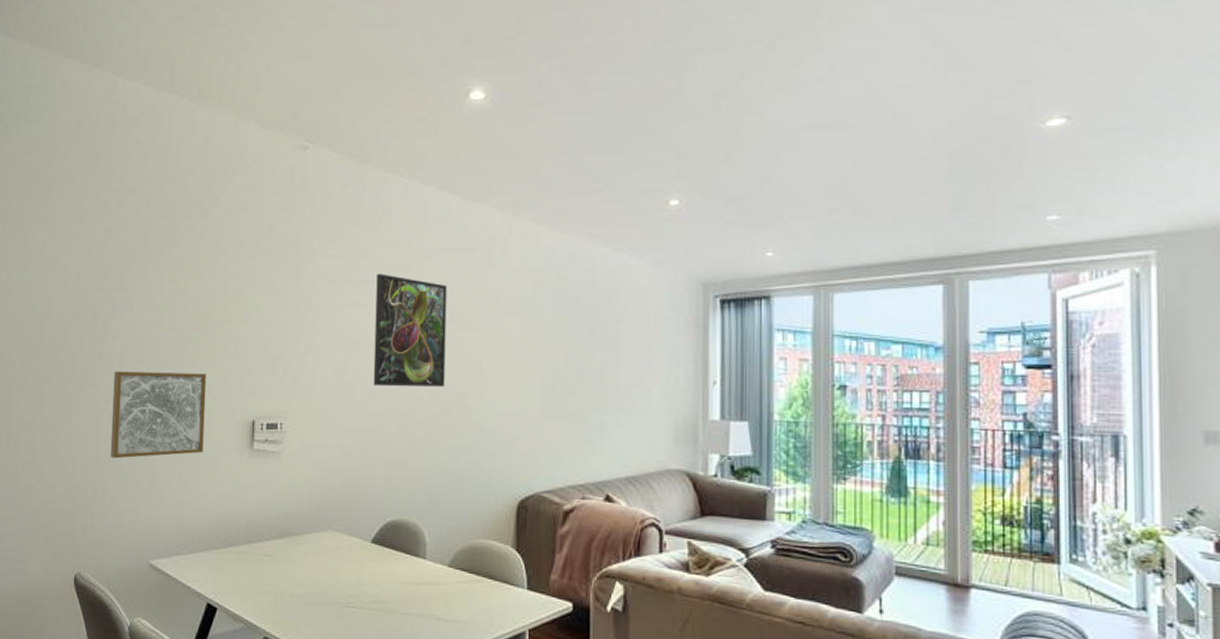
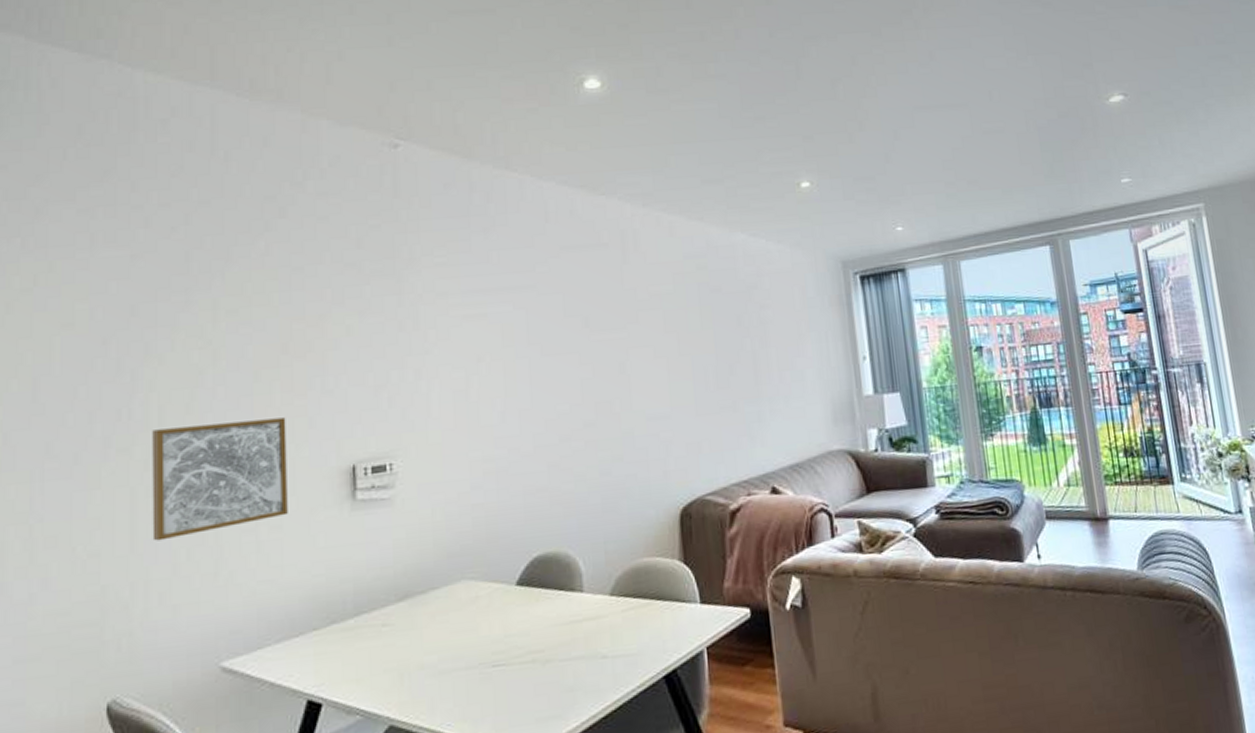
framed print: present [373,273,447,387] -> none [495,279,586,406]

